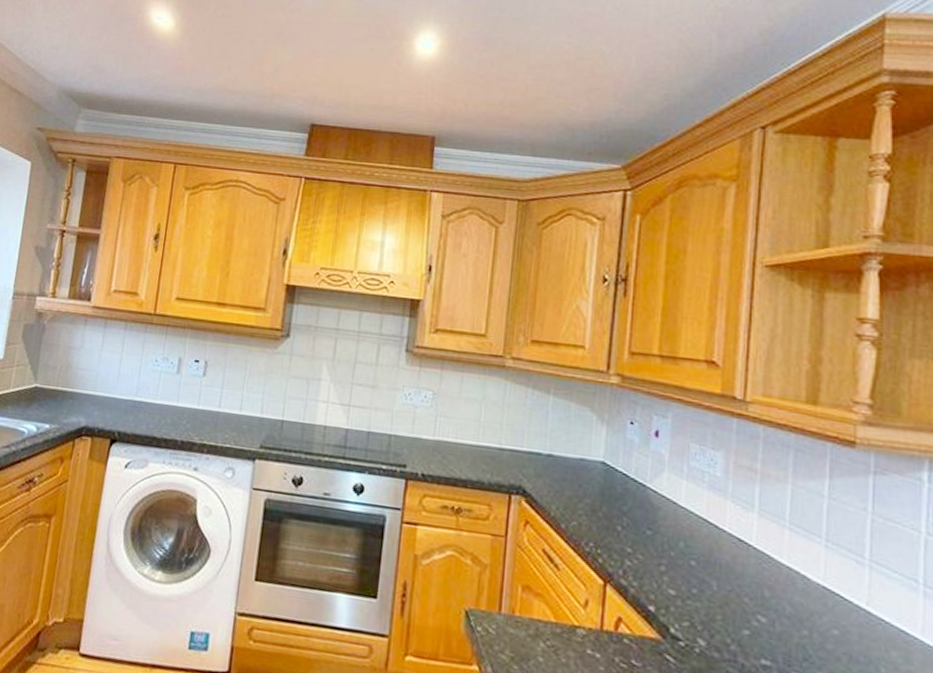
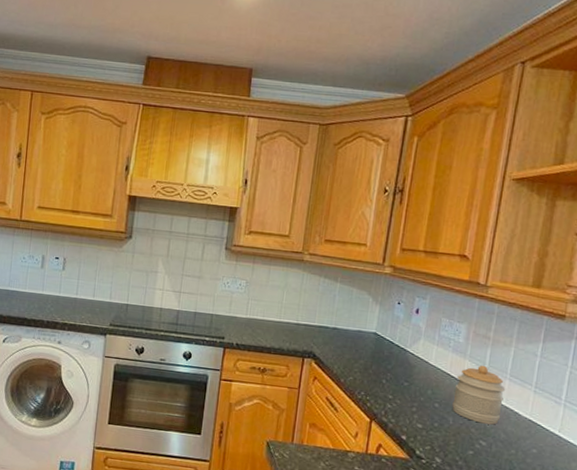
jar: none [714,508,786,593] -> present [452,365,506,425]

